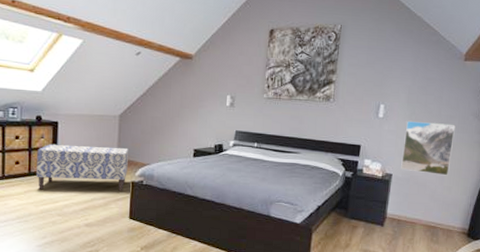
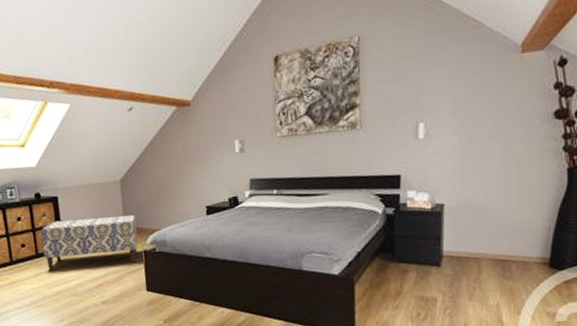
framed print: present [401,120,456,176] -> none [453,133,519,198]

